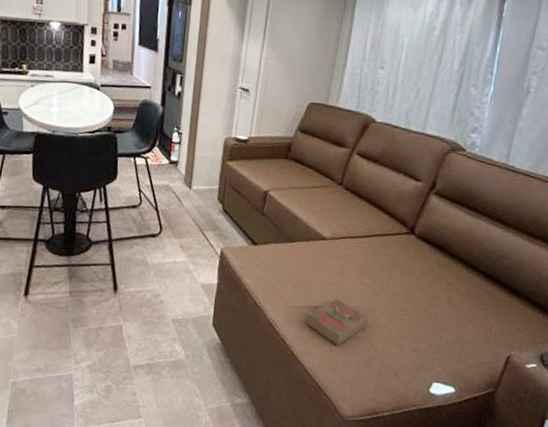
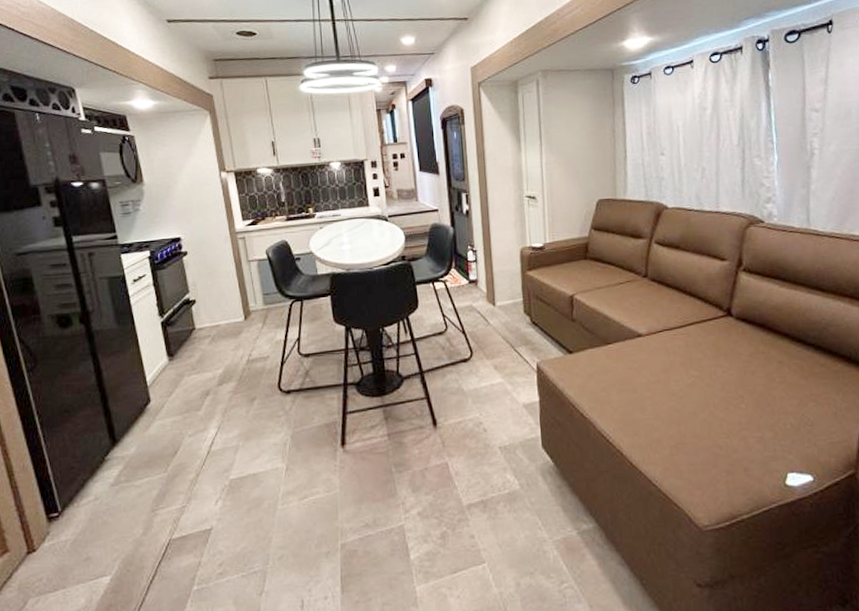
book: present [306,297,368,346] -> none [639,396,704,449]

